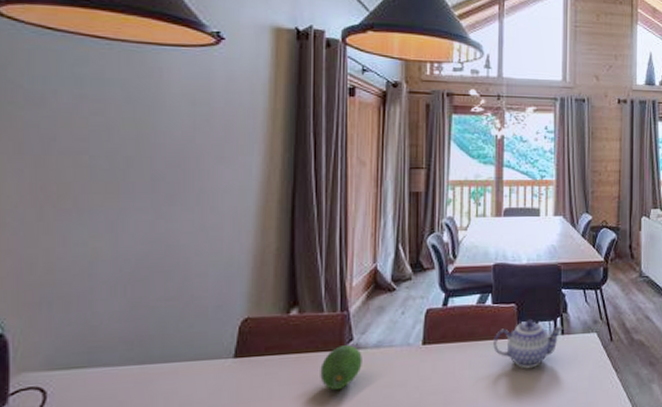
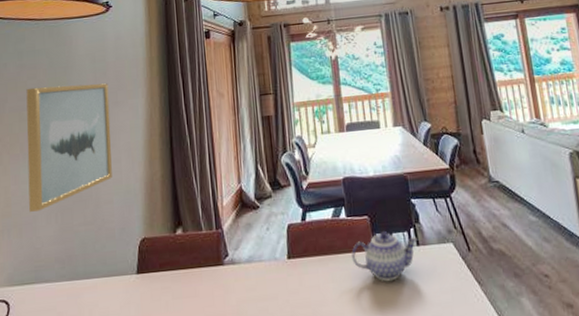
wall art: none [84,126,212,281] -> present [26,83,112,212]
fruit: present [320,345,362,391] -> none [204,260,238,304]

